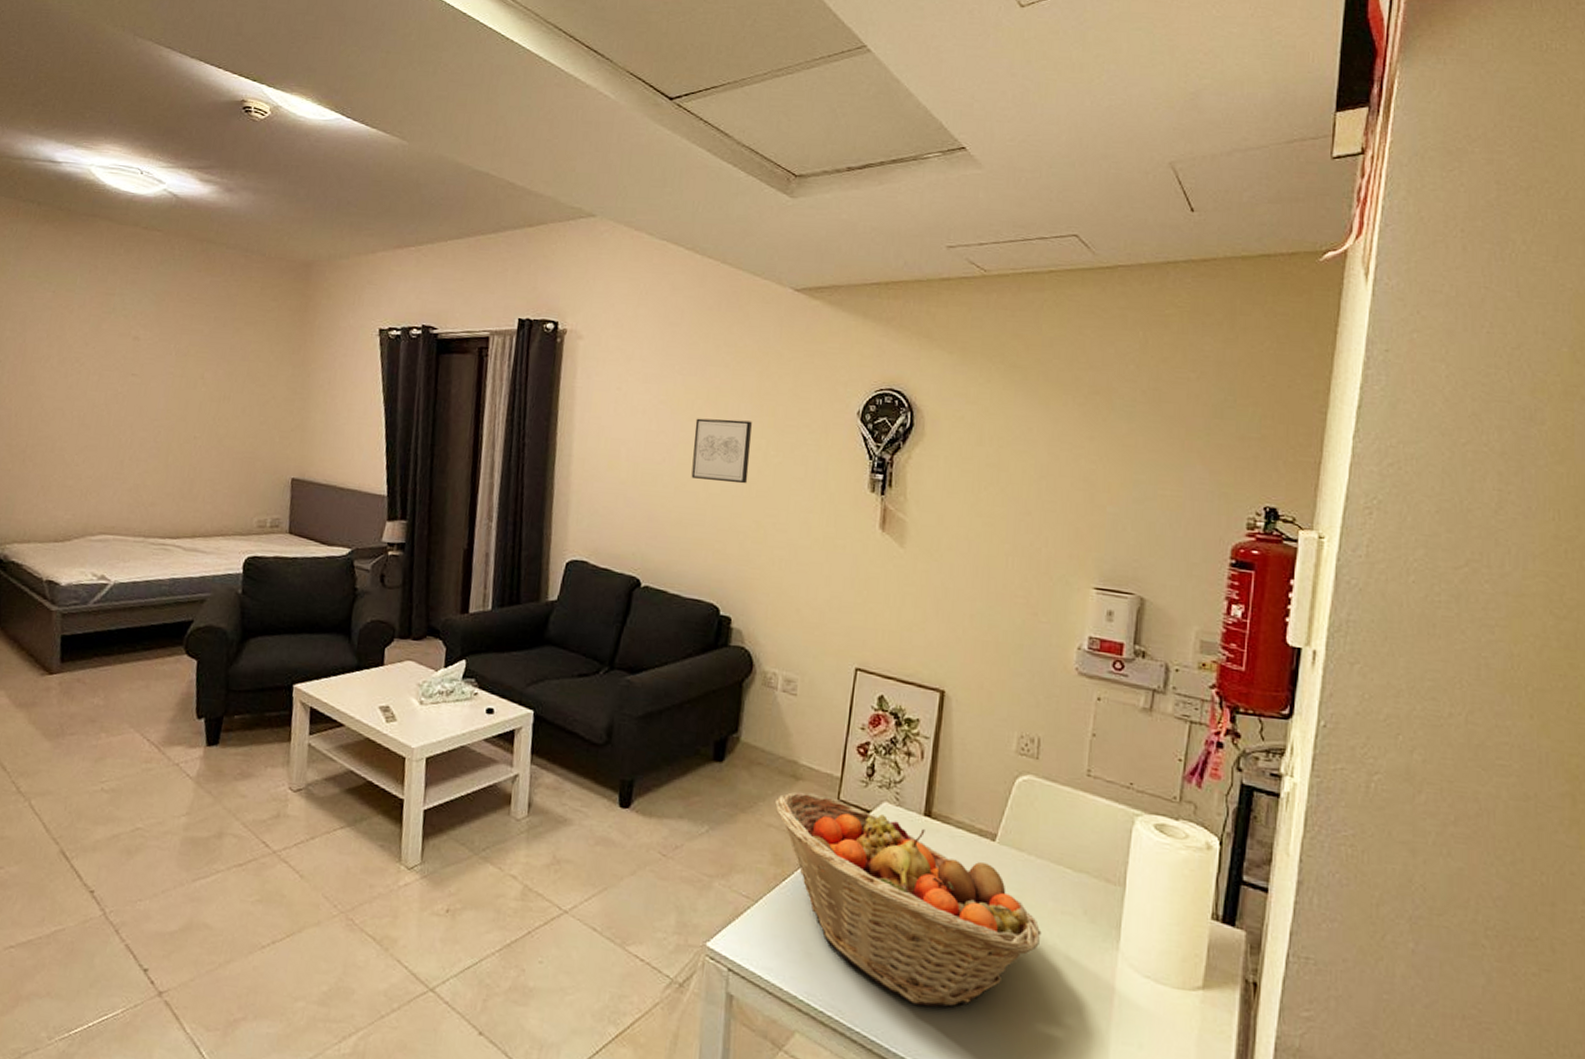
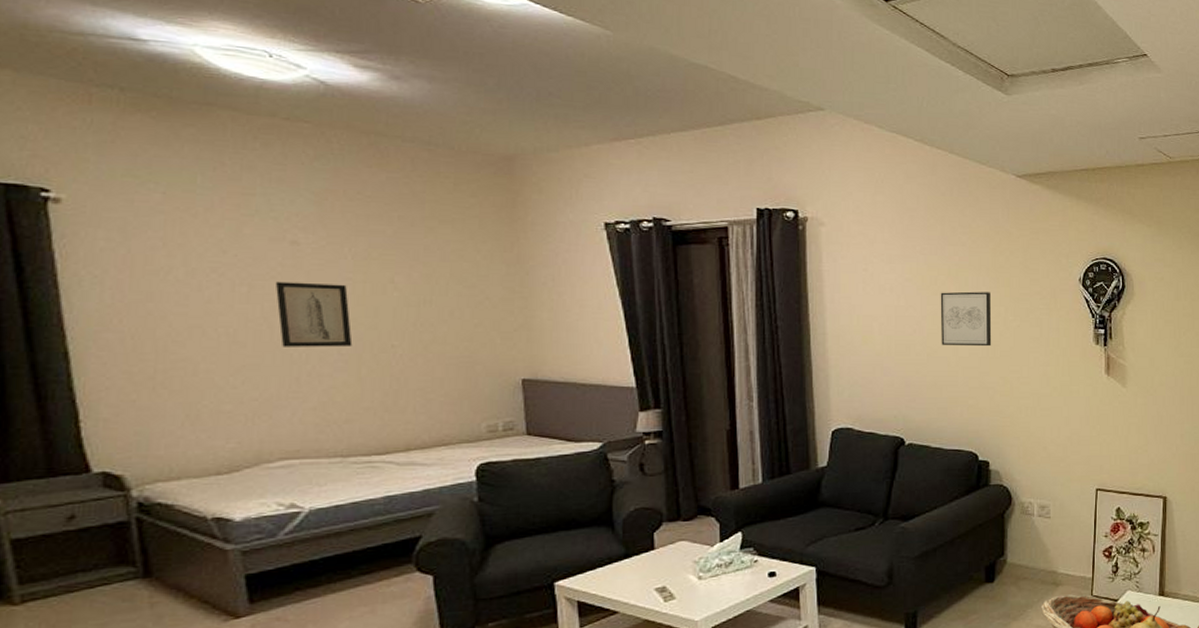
wall art: none [115,372,168,435] -> present [275,281,353,347]

